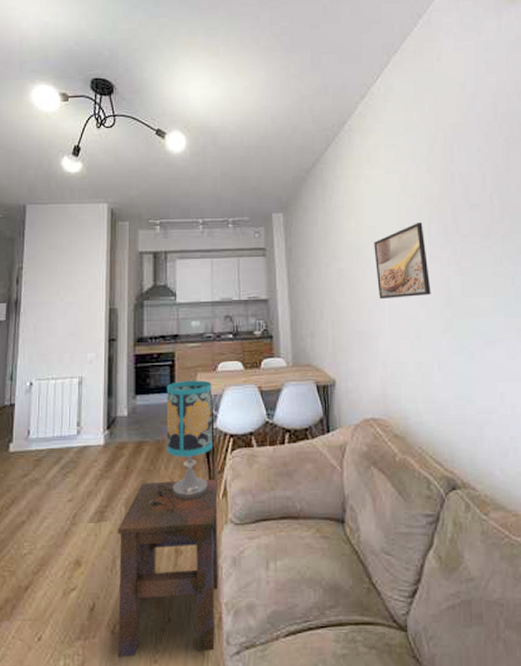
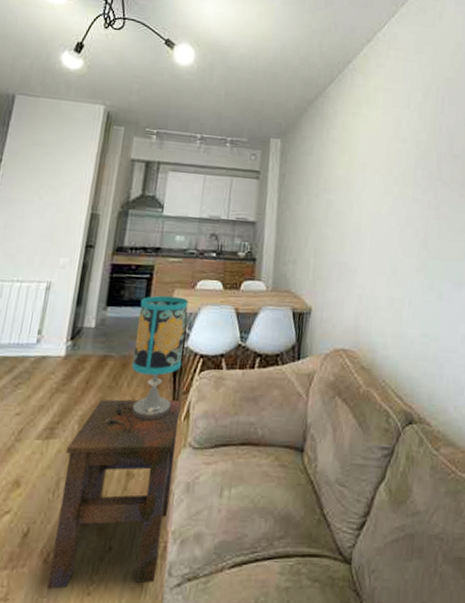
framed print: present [374,223,431,300] -> none [362,165,411,235]

